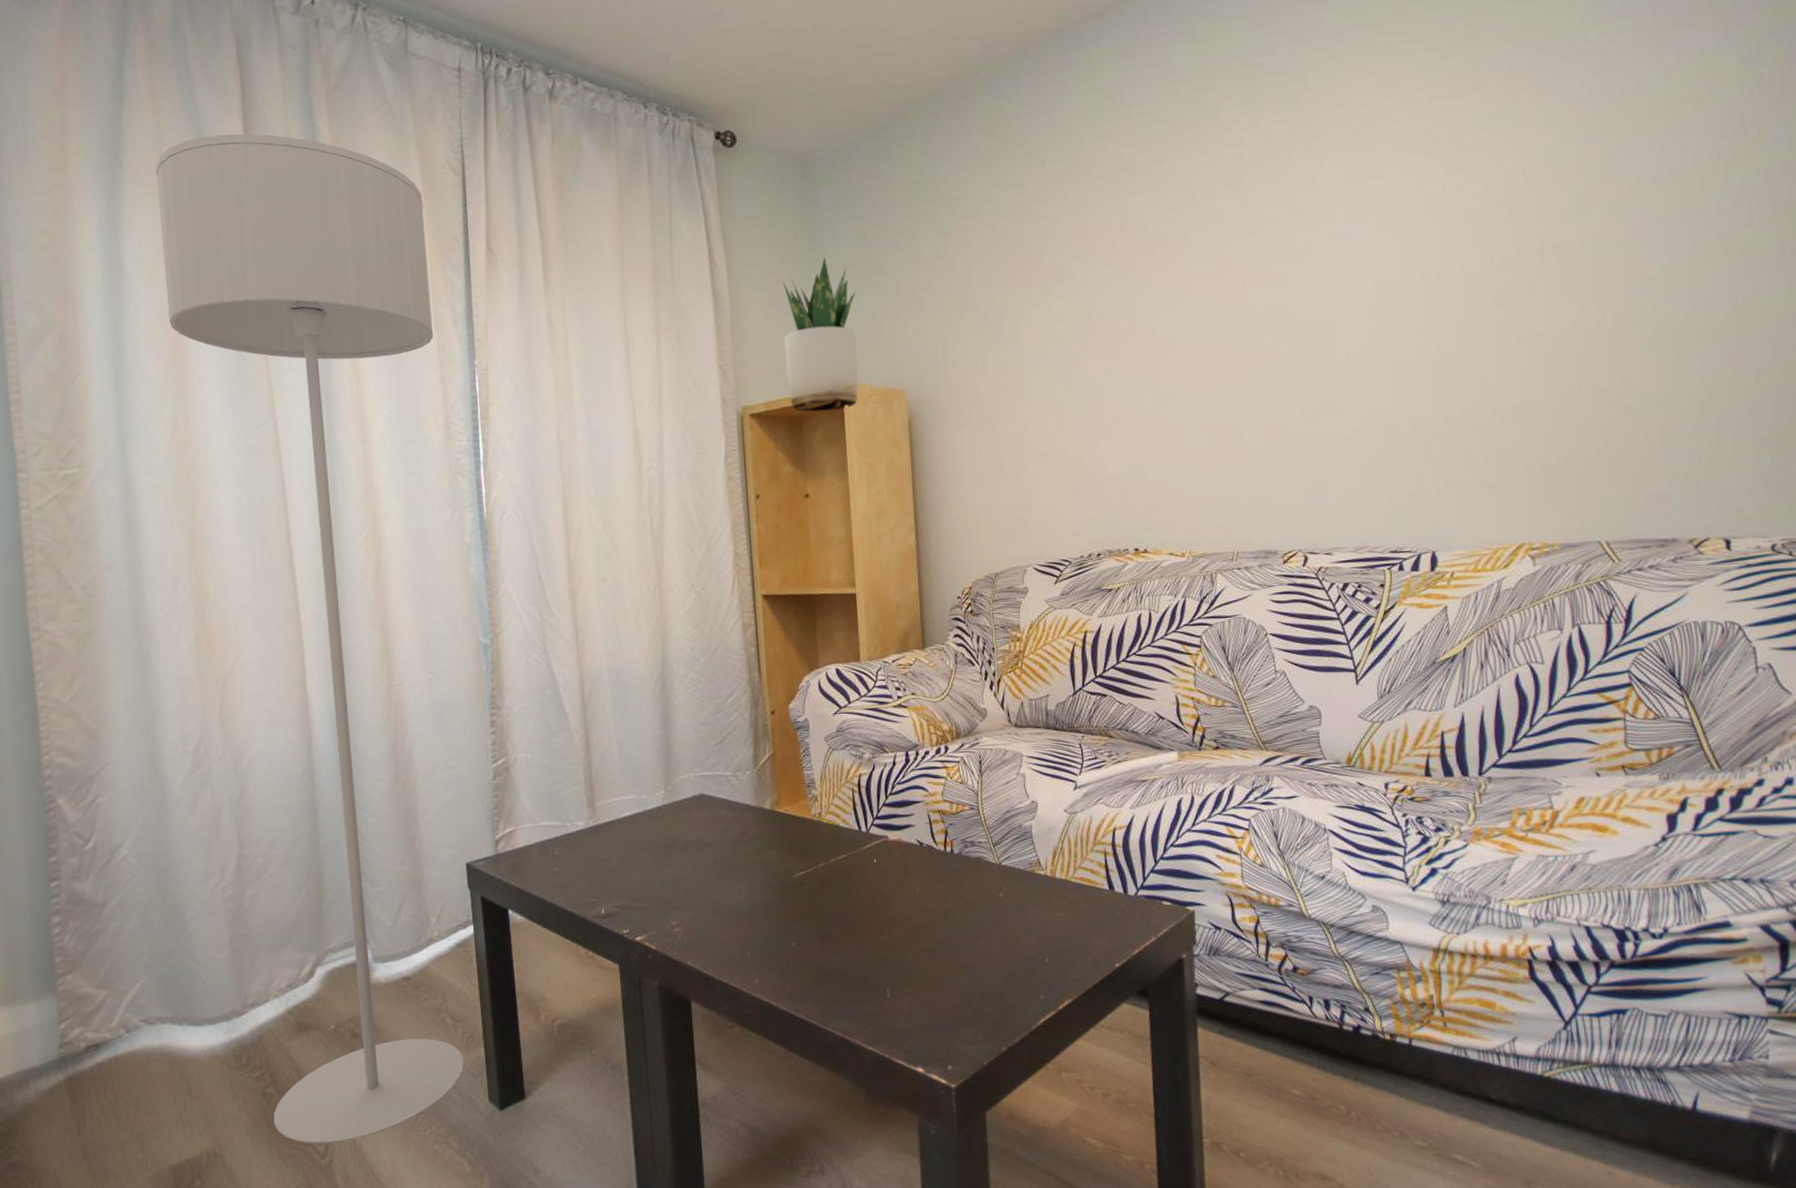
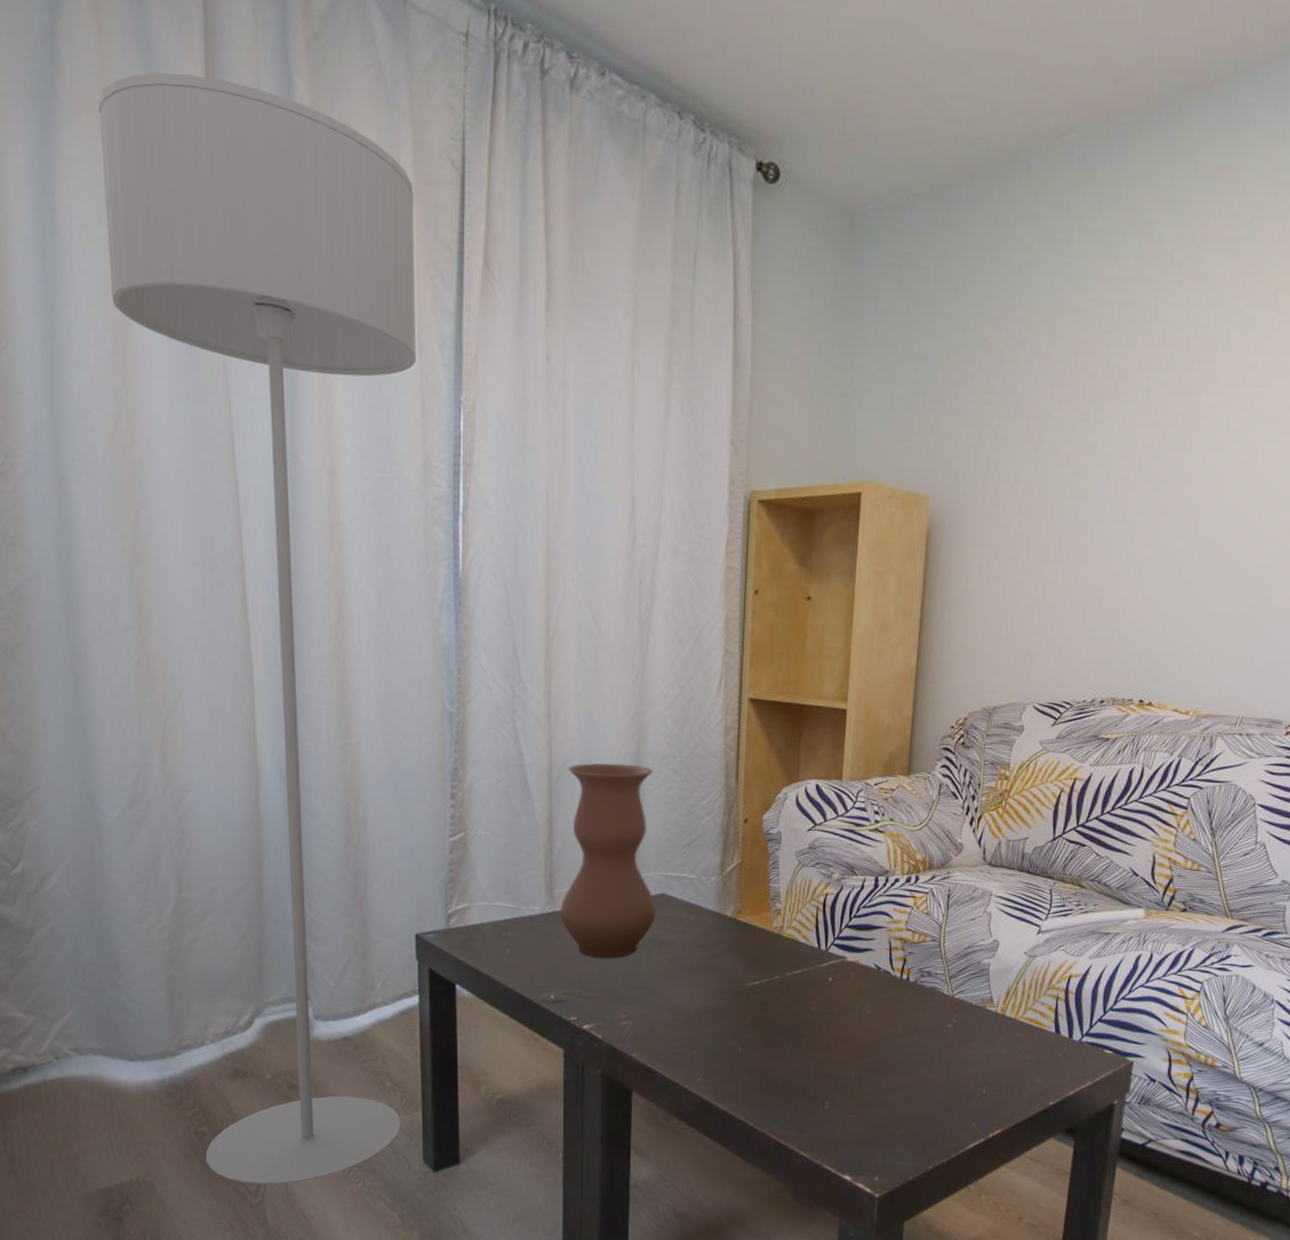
vase: none [598,671,696,866] -> present [560,763,656,958]
planter: present [782,257,858,412] -> none [803,332,890,509]

